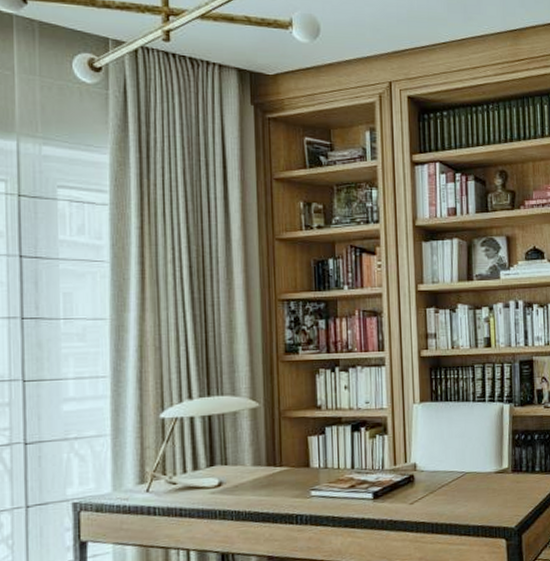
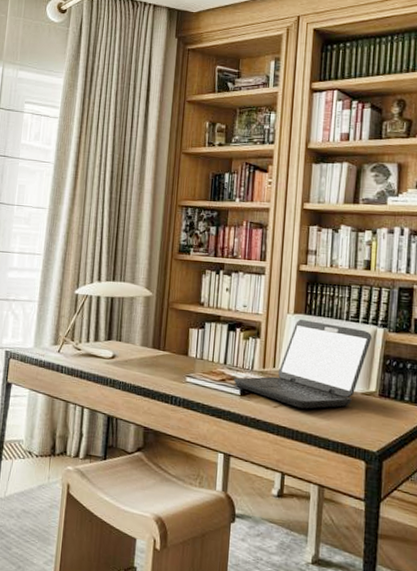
laptop: none [365,407,499,500] -> present [234,319,372,409]

